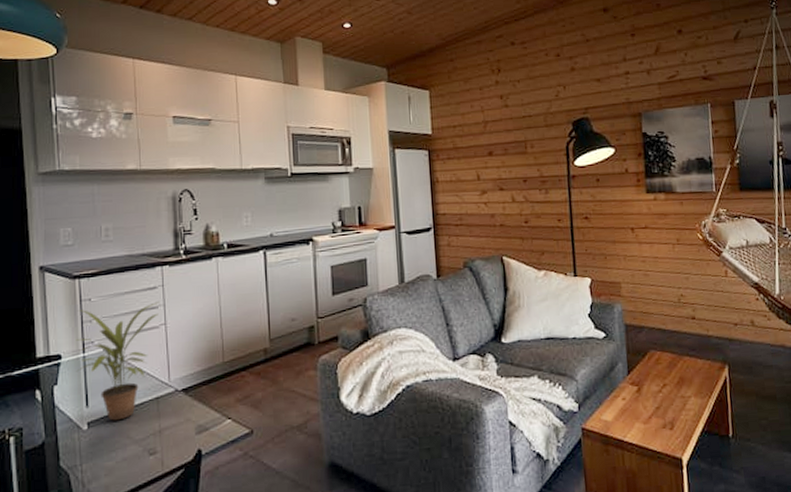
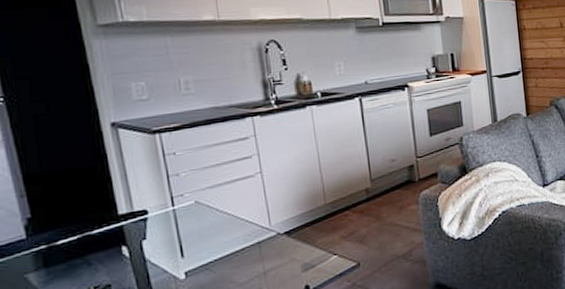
potted plant: present [76,302,160,421] -> none [161,151,253,269]

